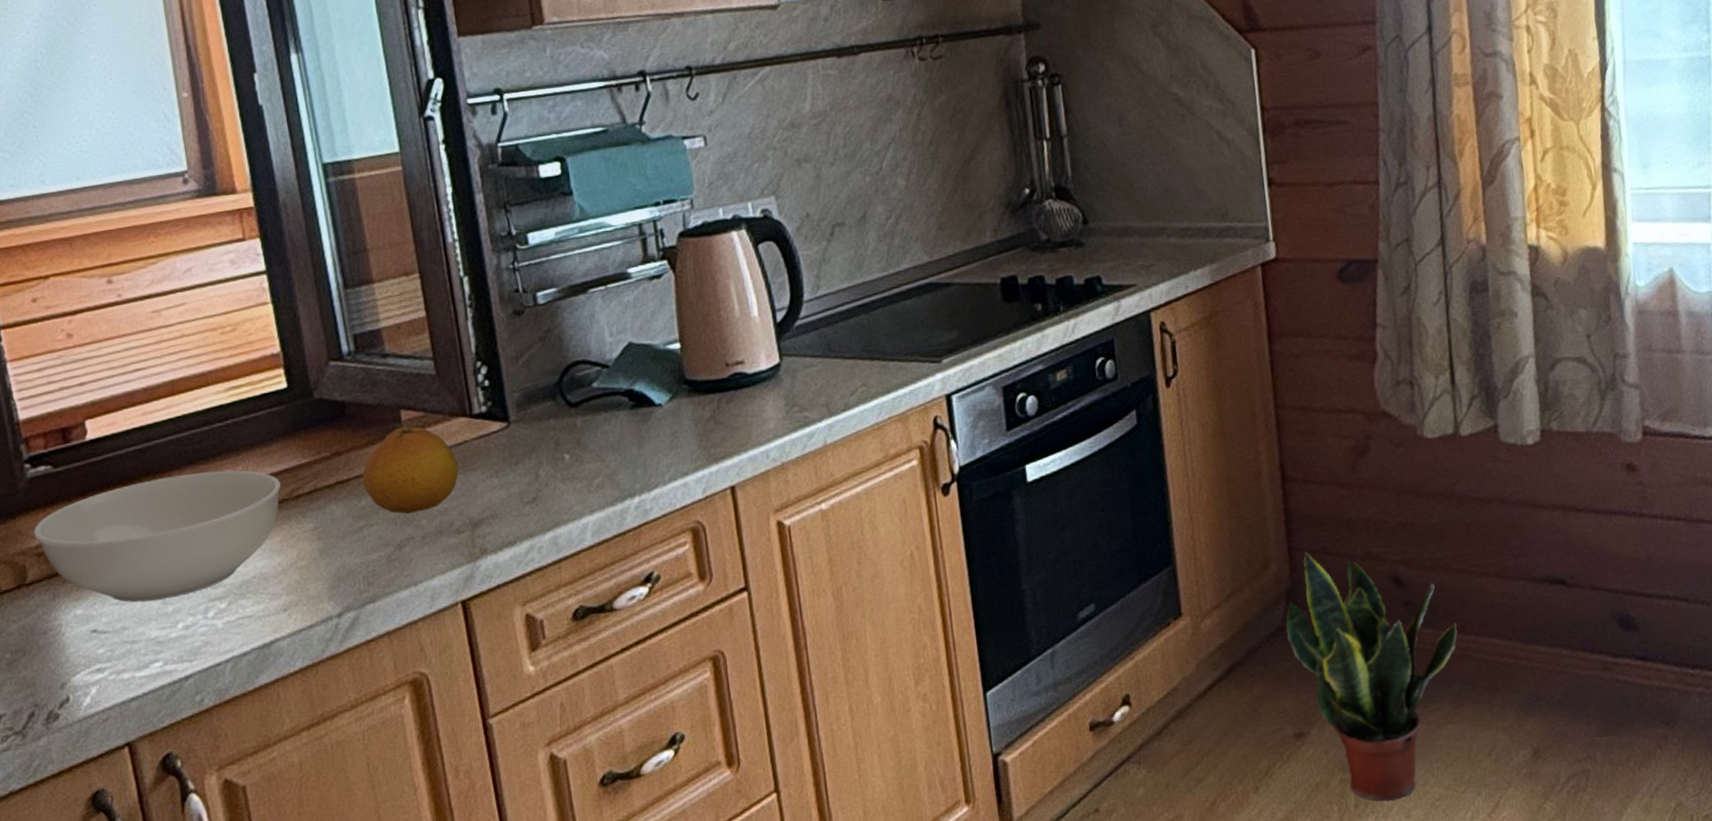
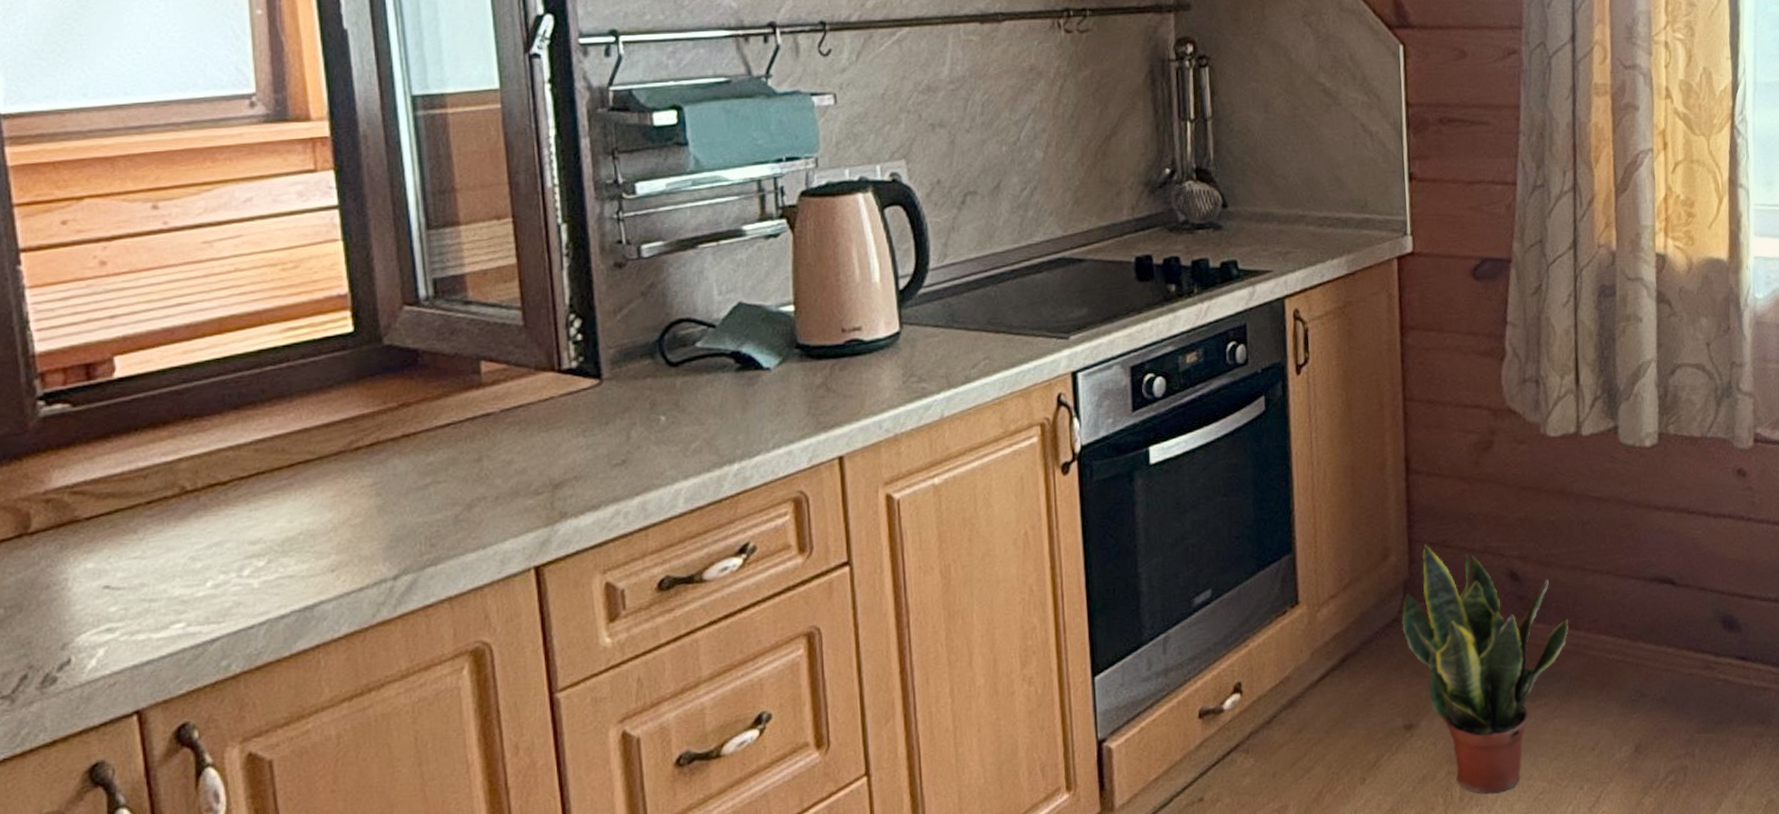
bowl: present [33,470,282,602] -> none [43,417,339,557]
fruit: present [362,426,459,514] -> none [433,379,541,472]

